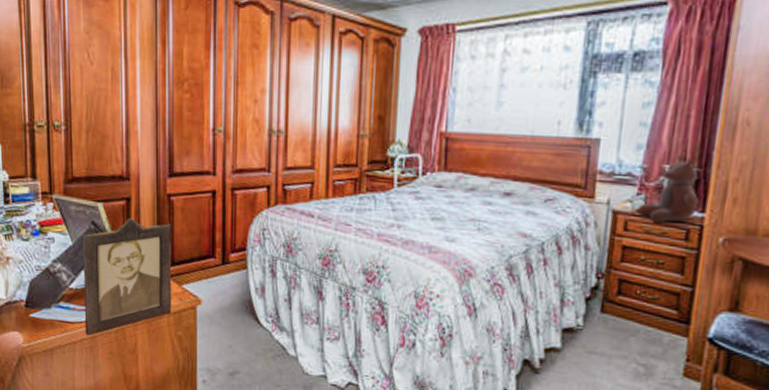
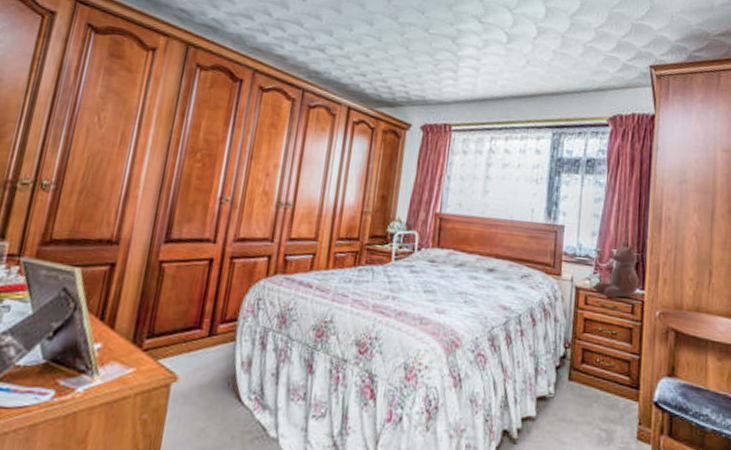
photo frame: present [82,218,172,336] -> none [23,284,157,425]

